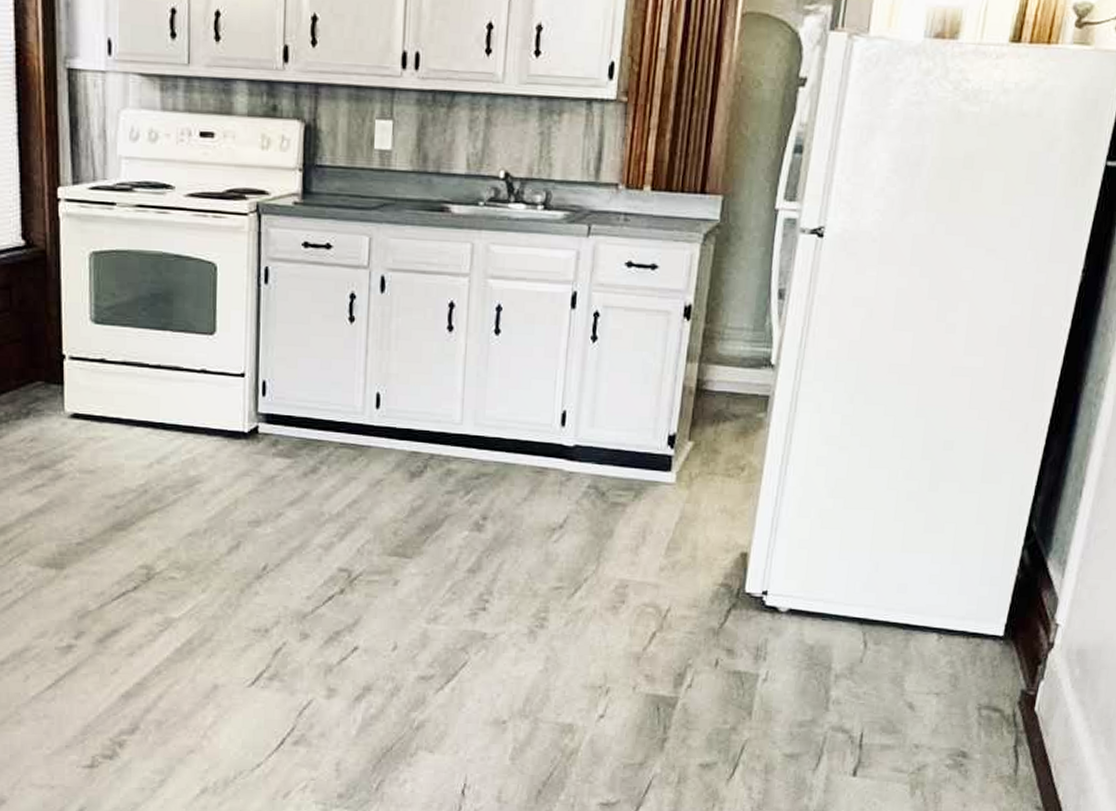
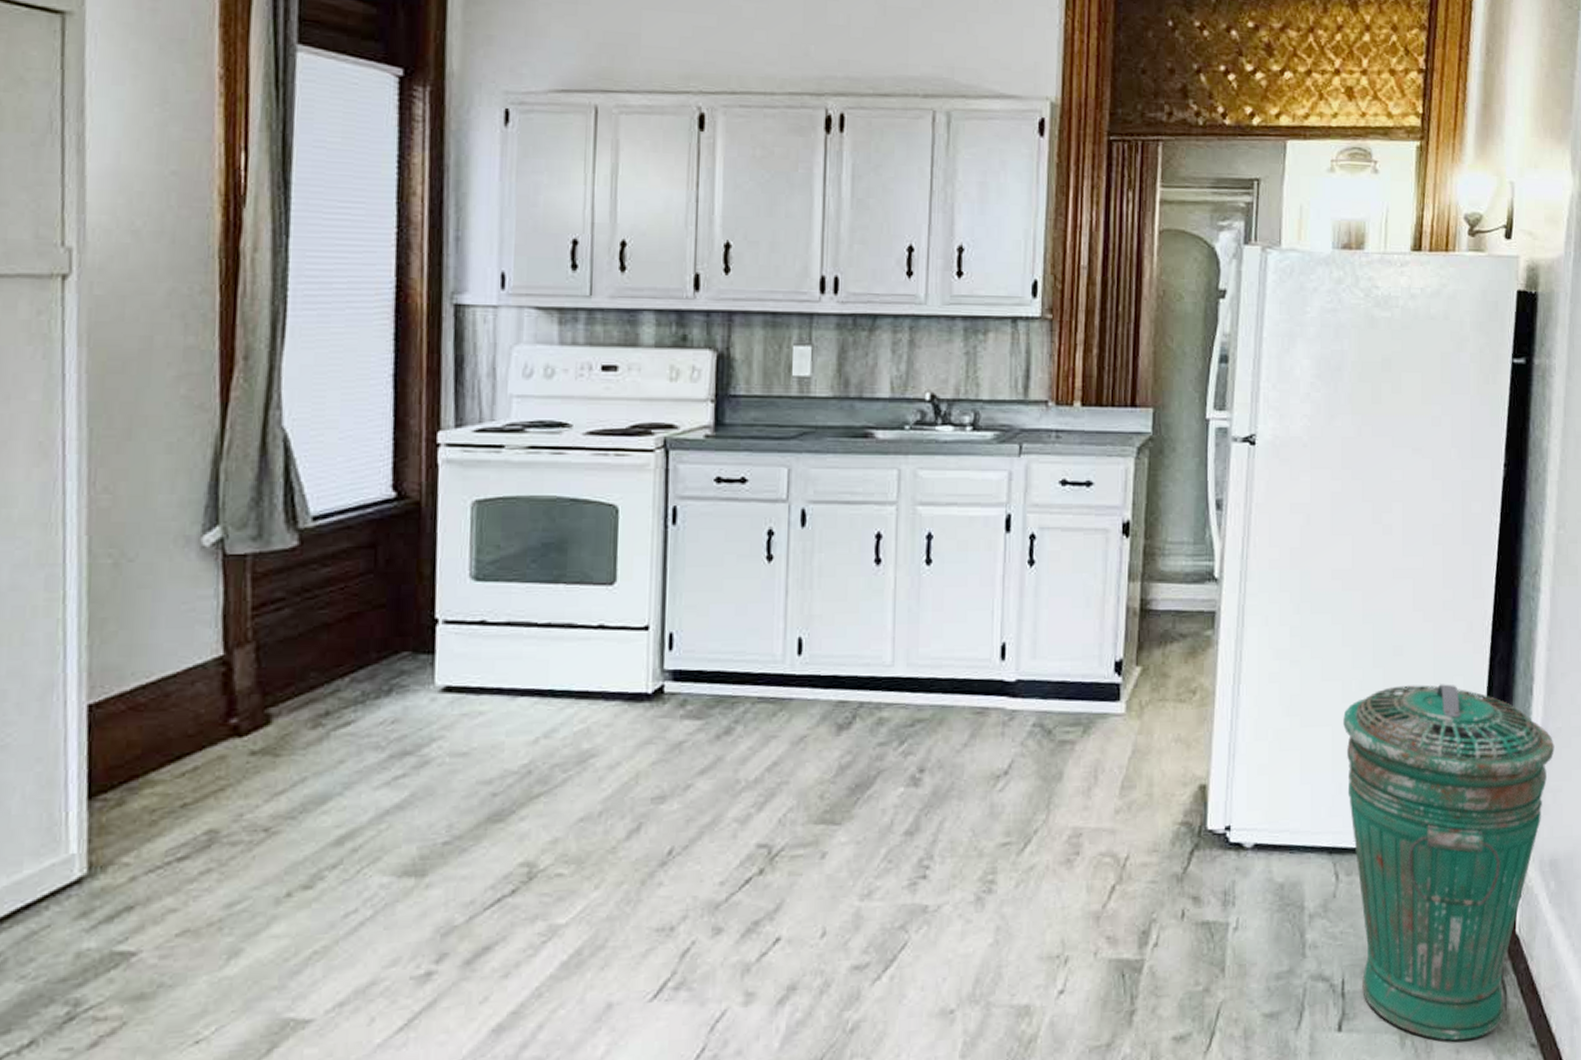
trash can: none [878,478,1098,797] -> present [1343,684,1555,1041]

